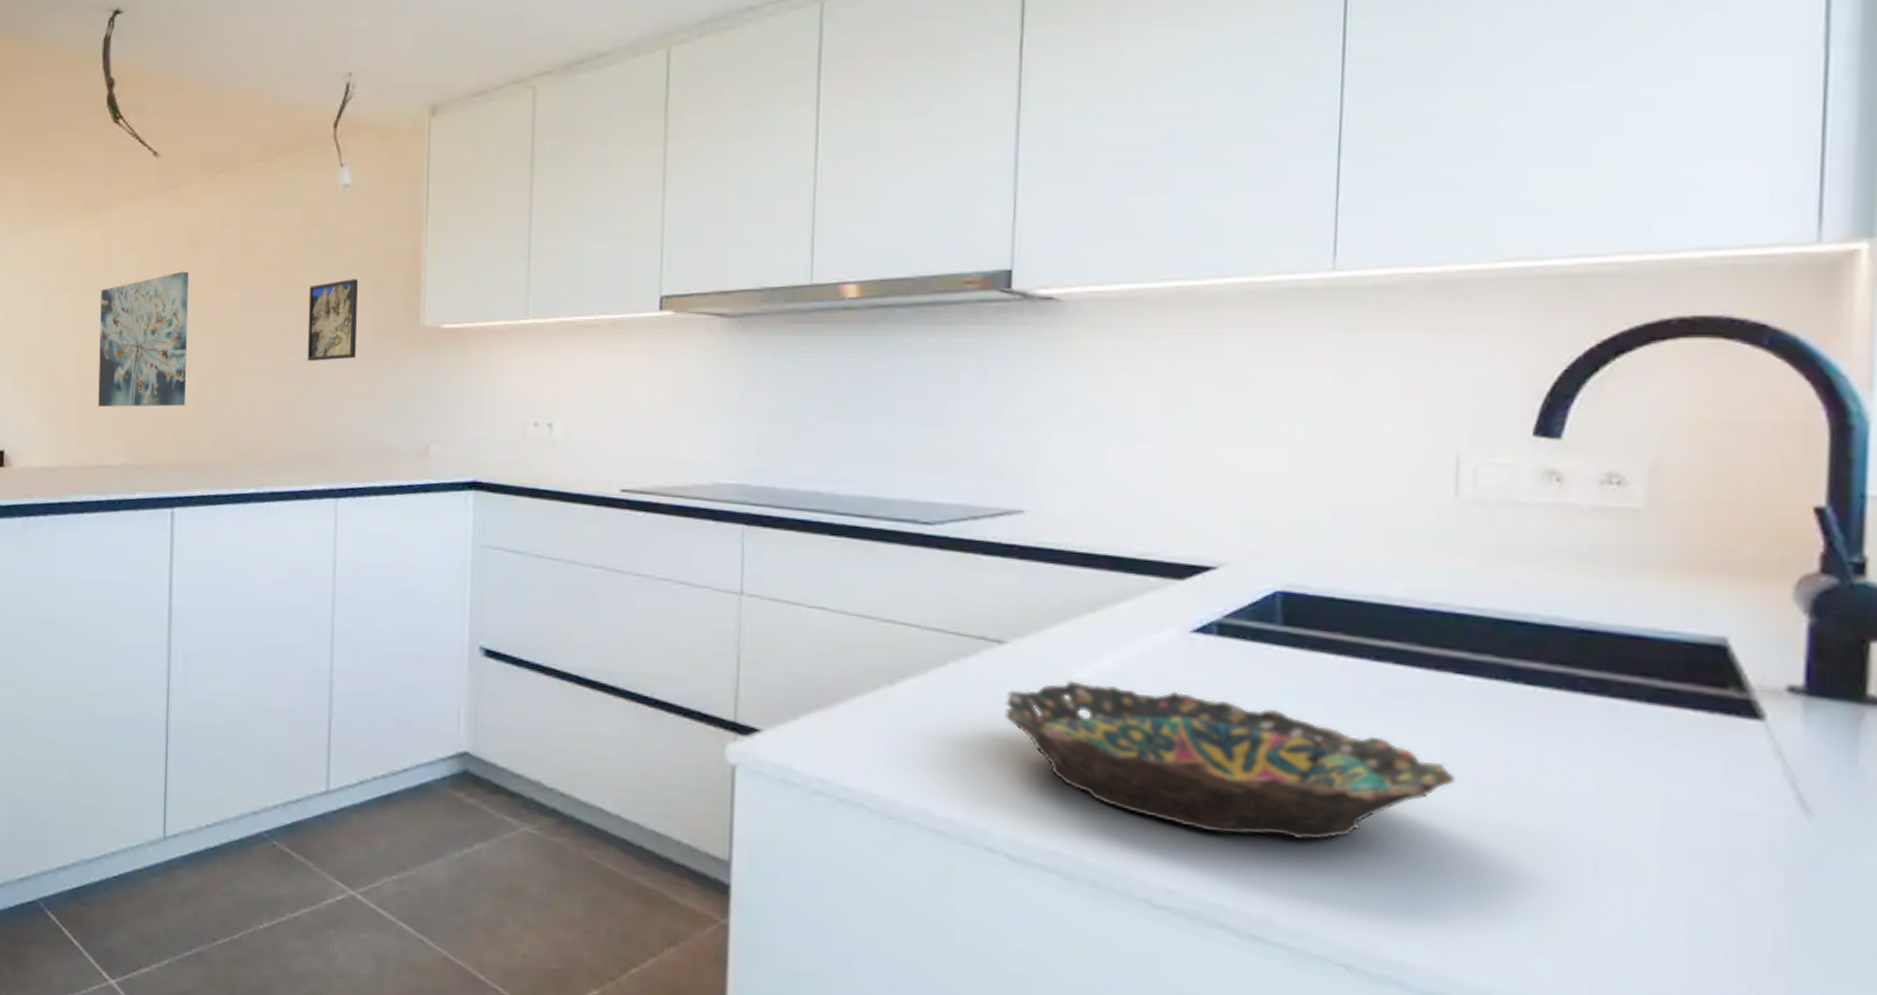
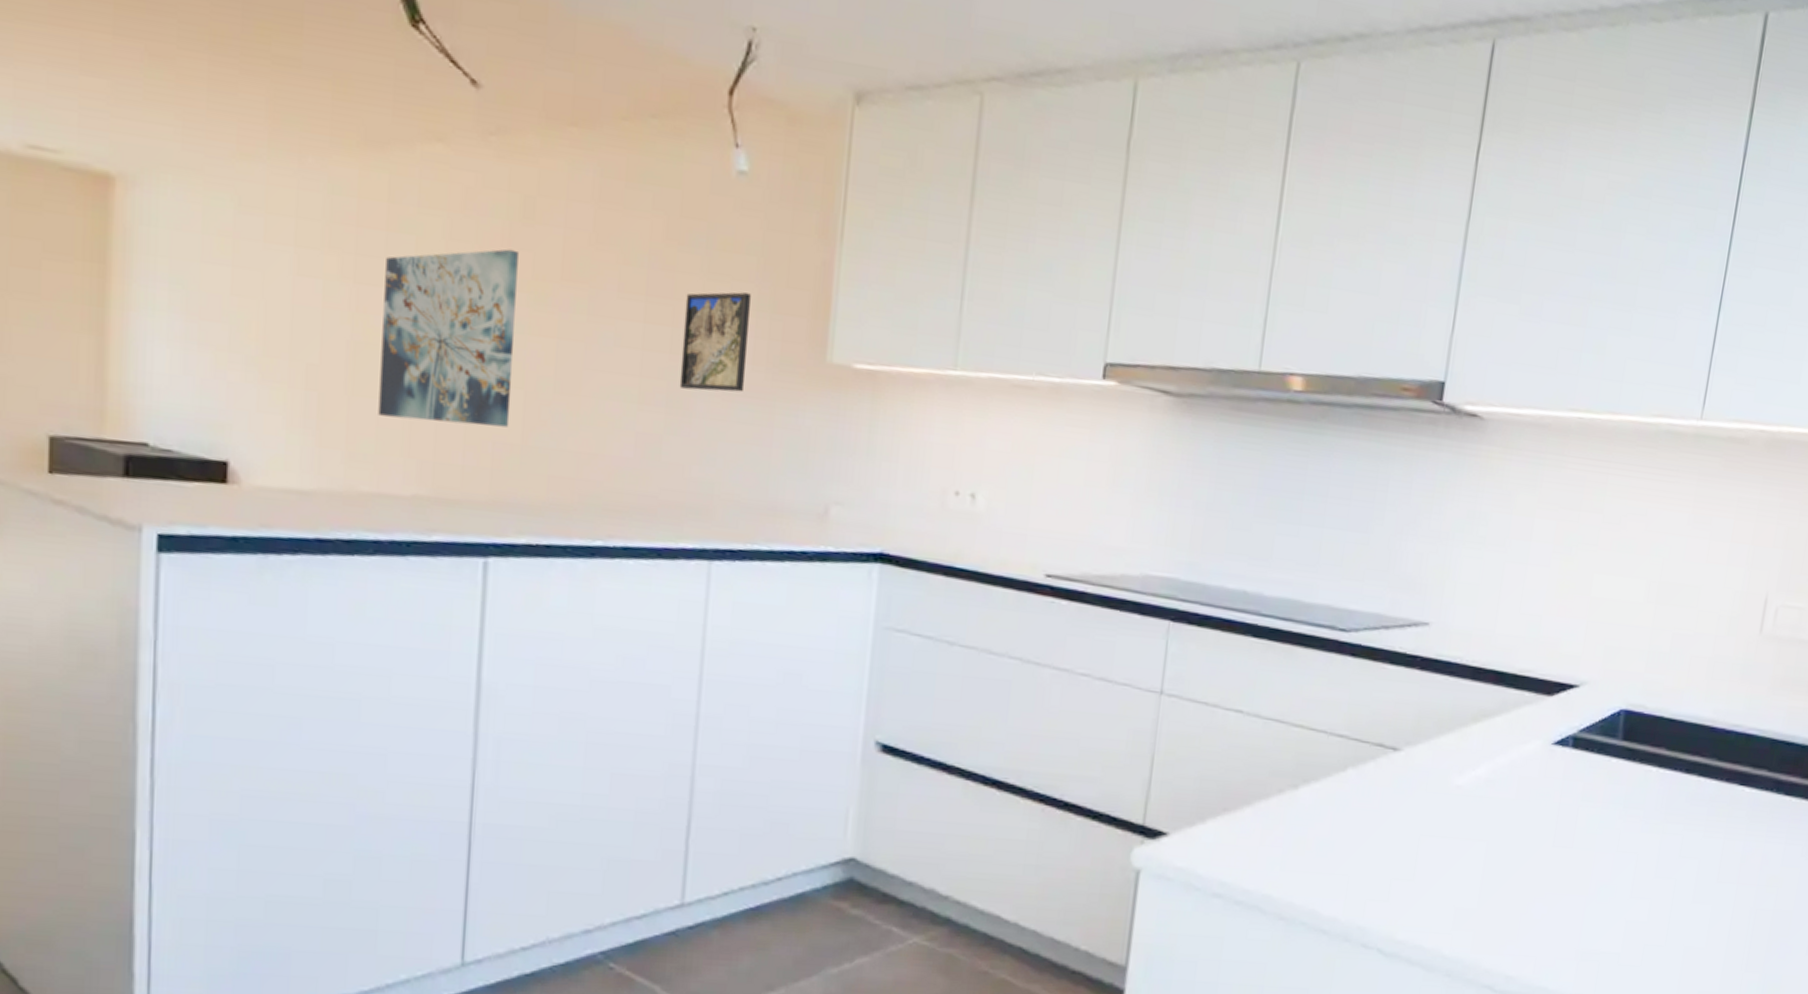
bowl: present [1005,679,1457,841] -> none [1392,786,1728,929]

